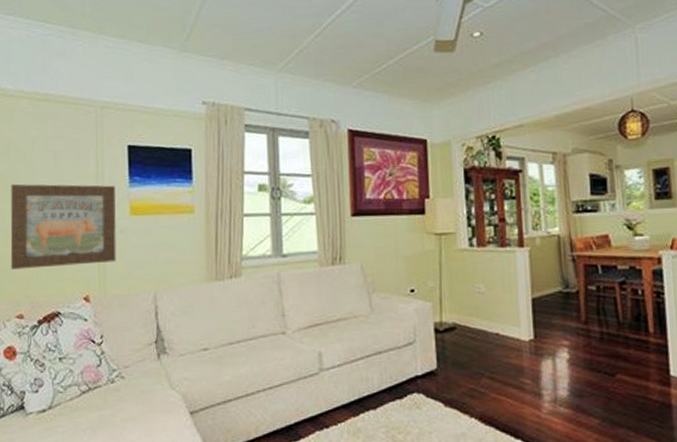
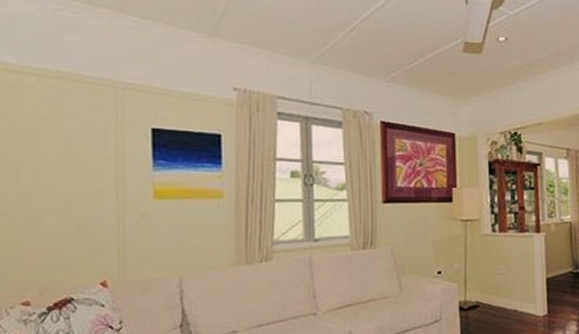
wall art: present [10,184,116,270] -> none [15,164,138,254]

